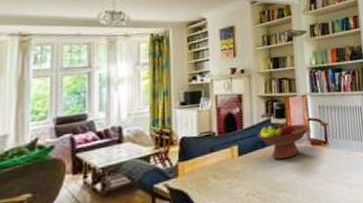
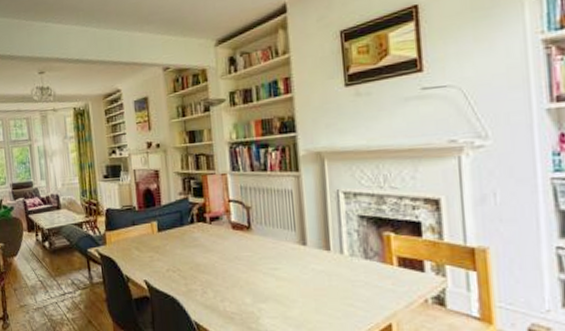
fruit bowl: present [257,122,310,160] -> none [175,201,231,241]

